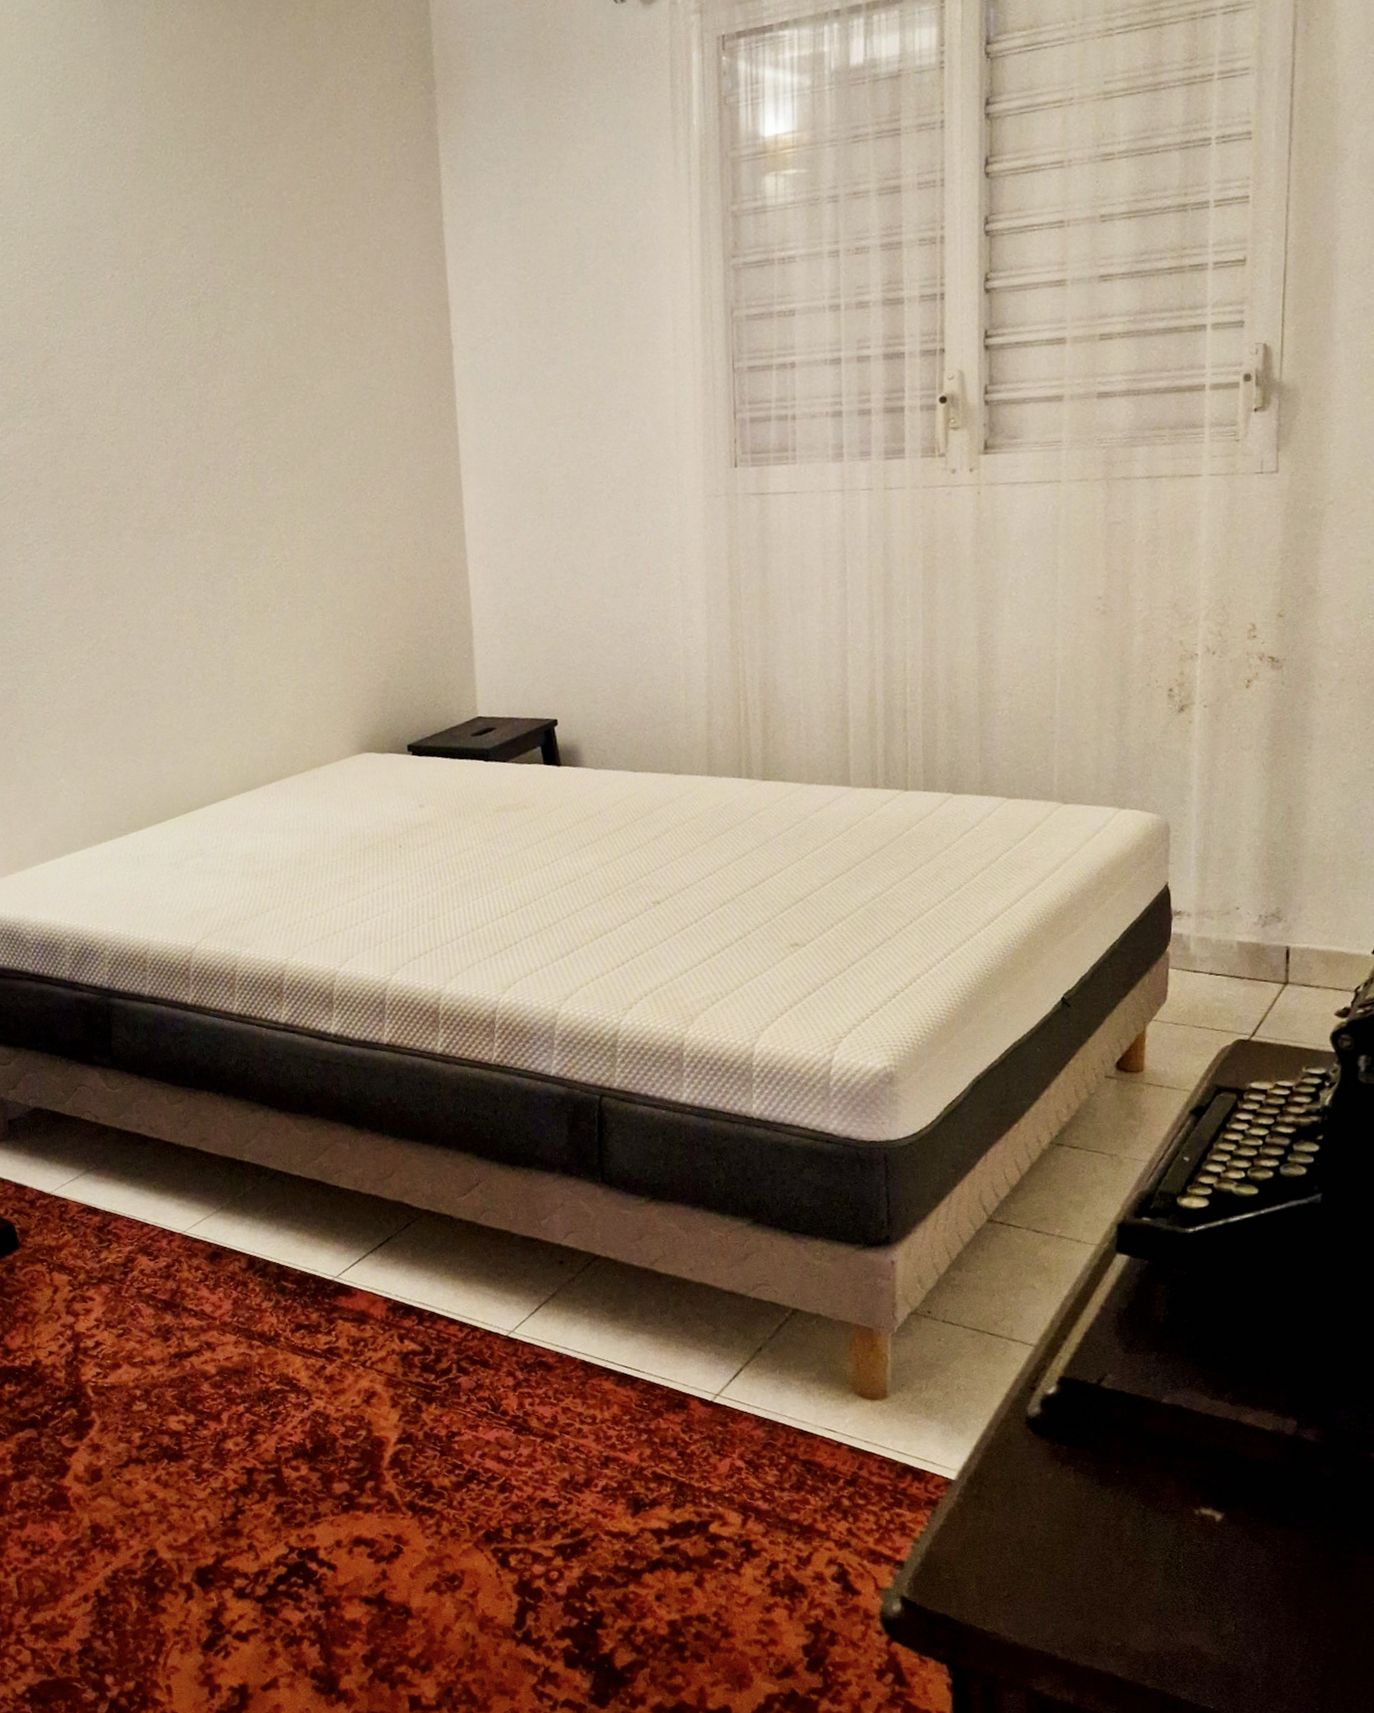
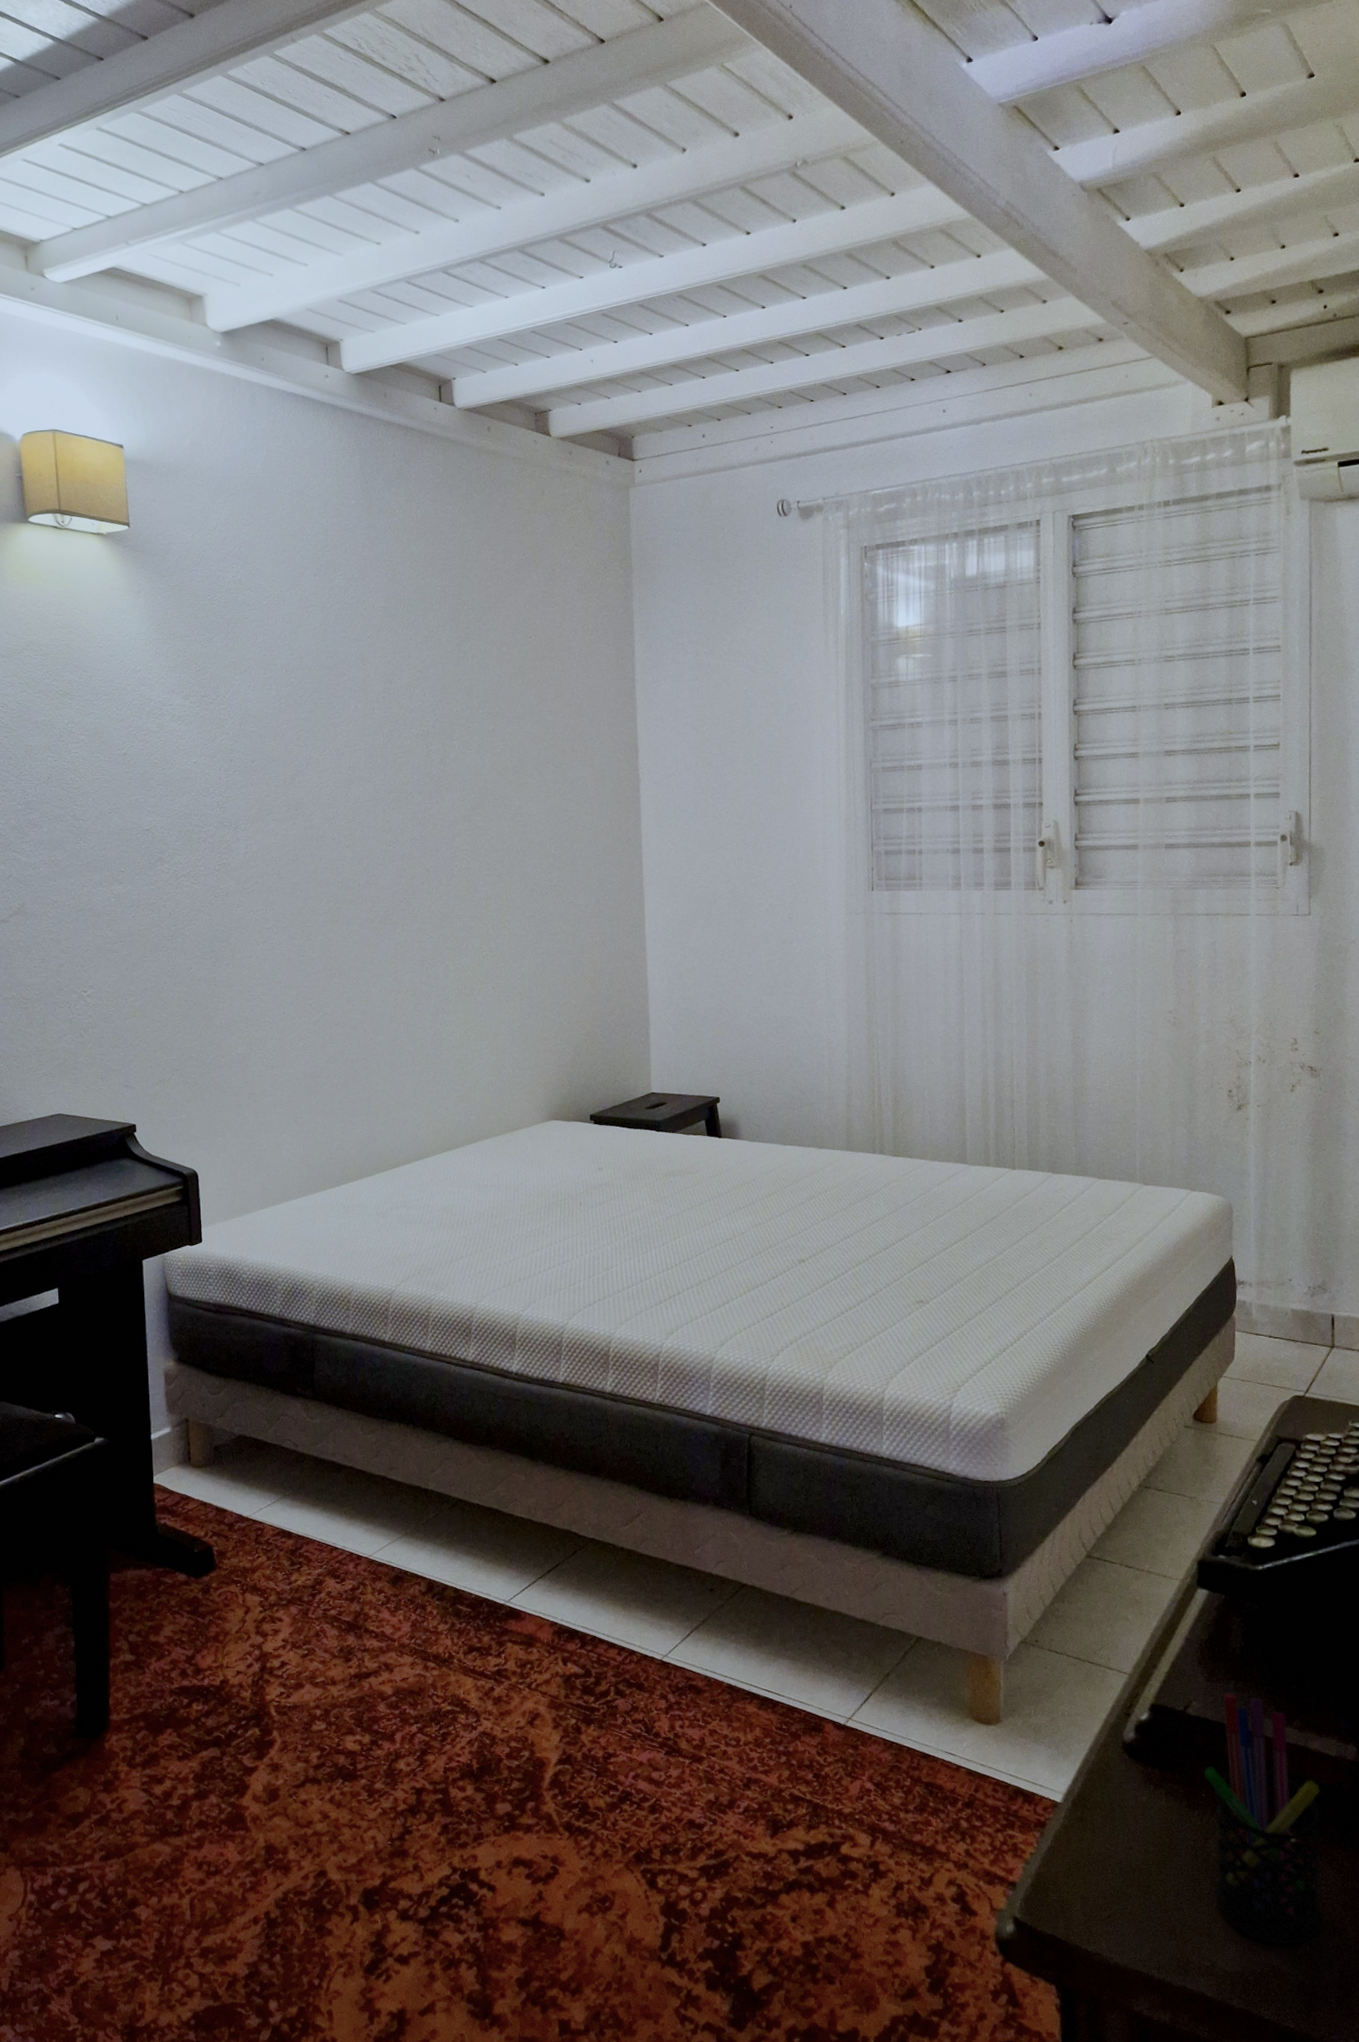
pen holder: none [1118,1365,1254,1626] -> present [1203,1693,1322,1946]

